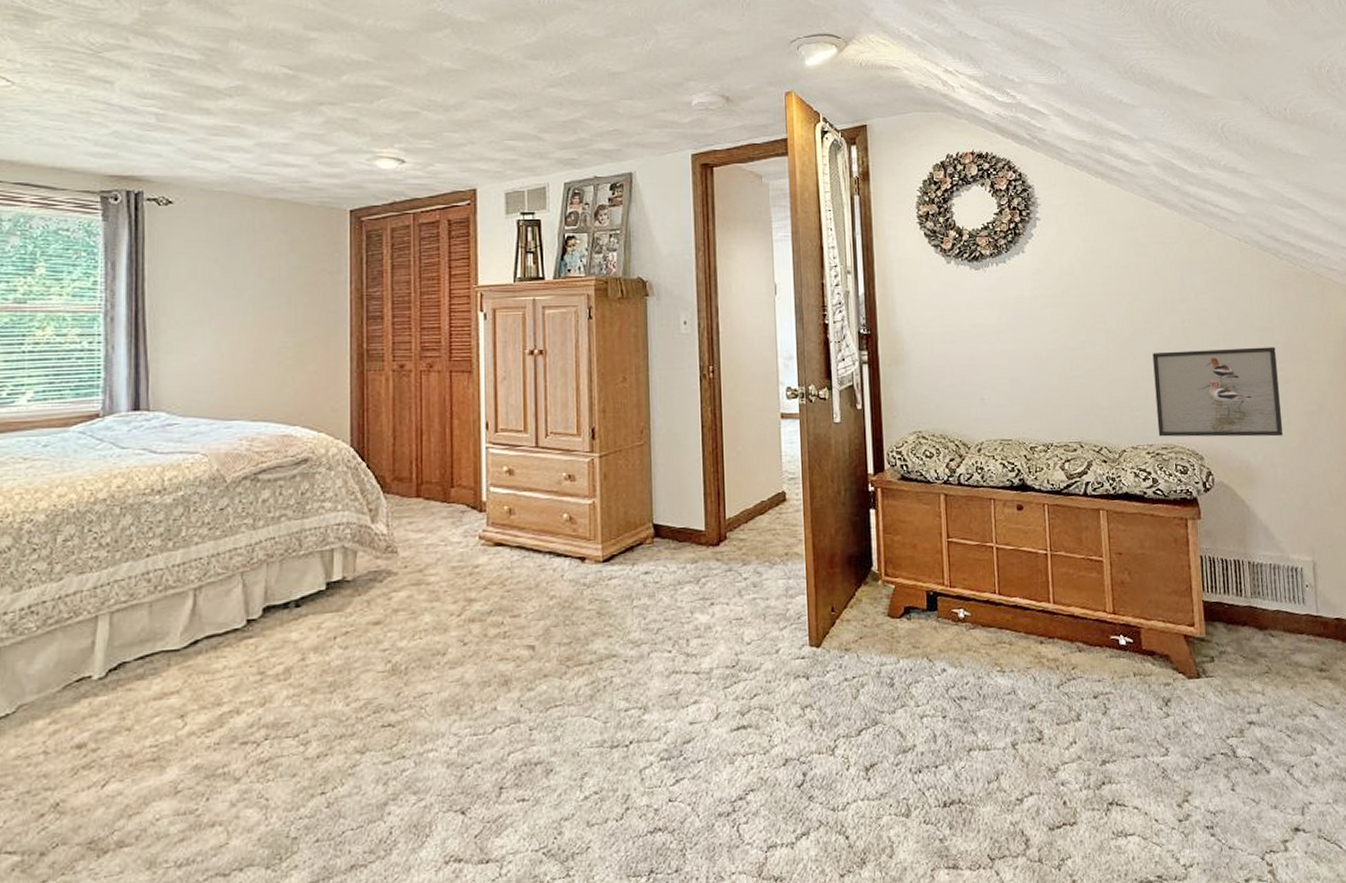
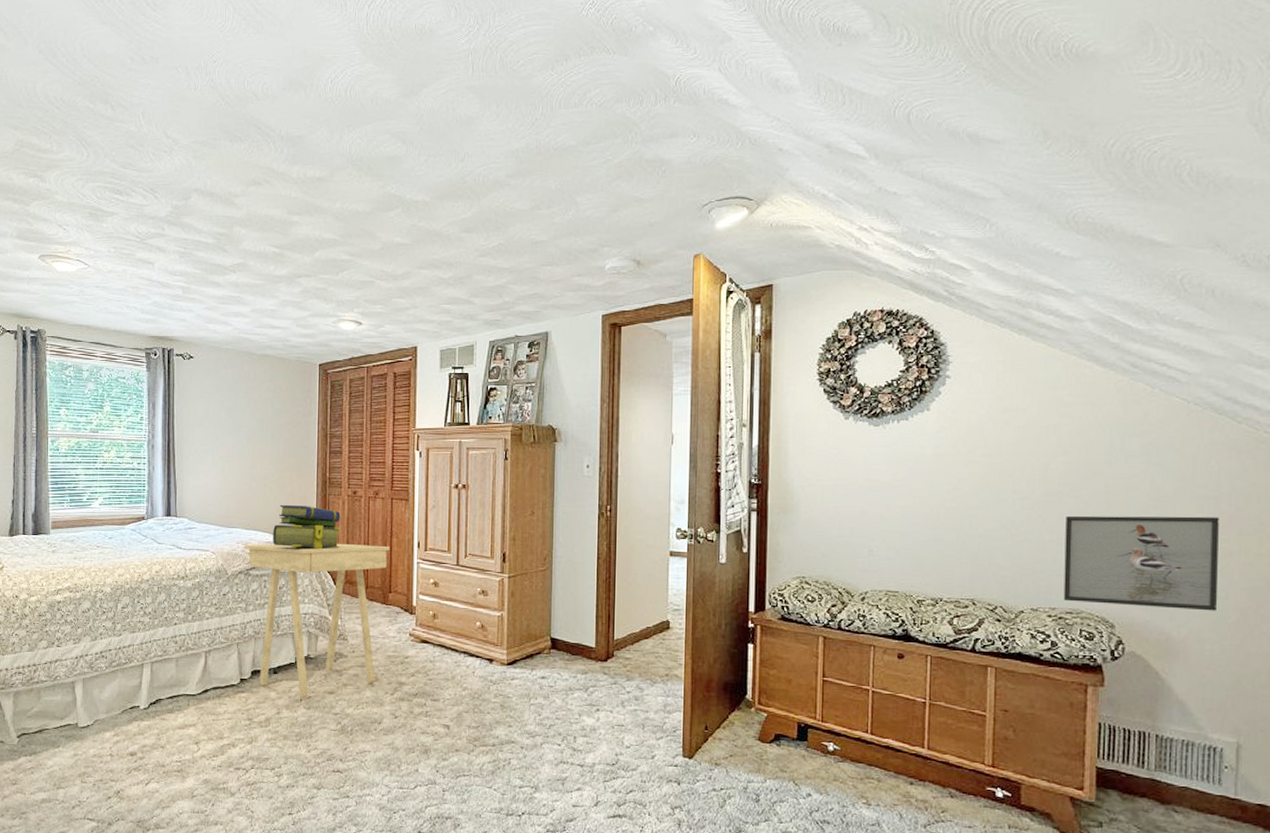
side table: none [251,429,451,637] -> present [245,543,390,699]
stack of books: none [291,385,384,441] -> present [273,504,341,549]

